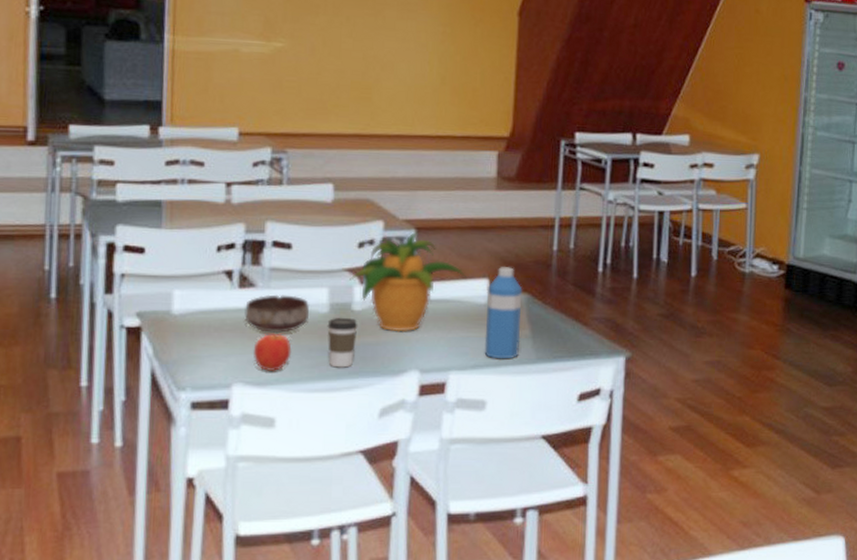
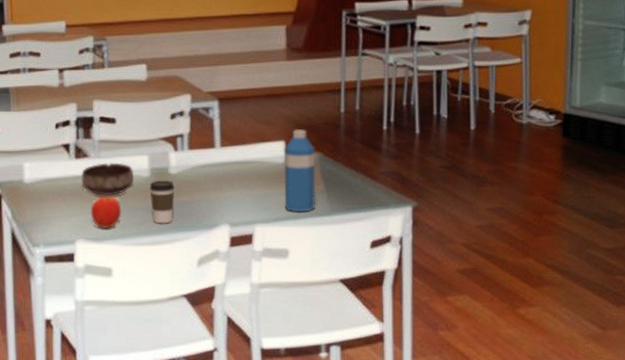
potted plant: present [350,232,466,332] -> none [165,103,265,191]

